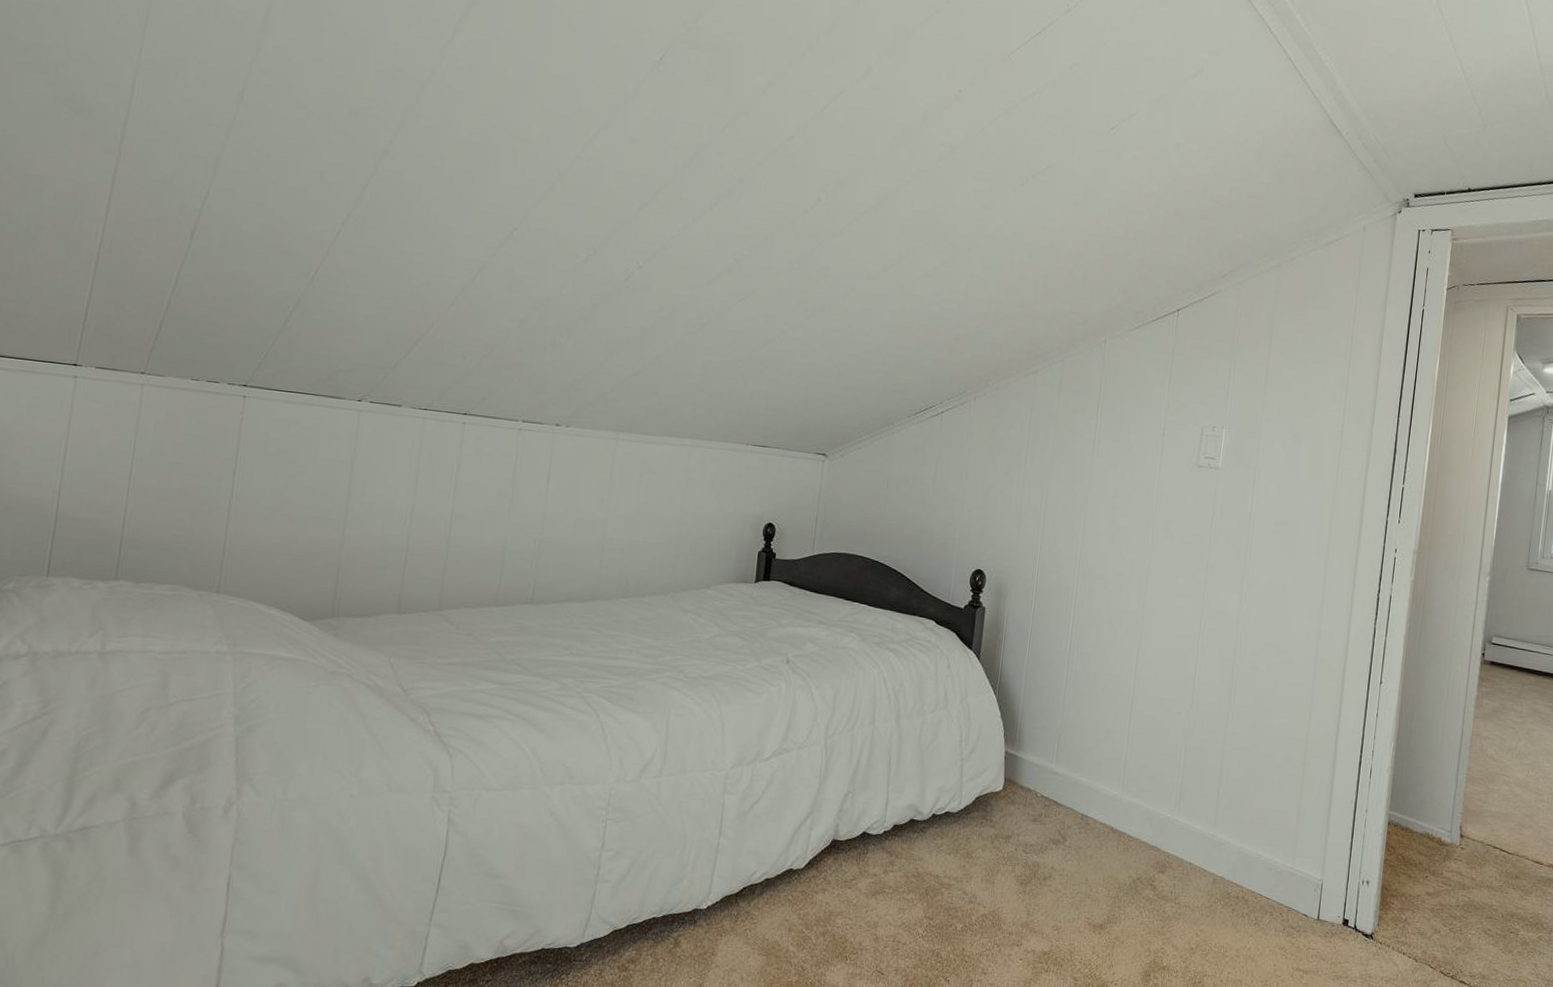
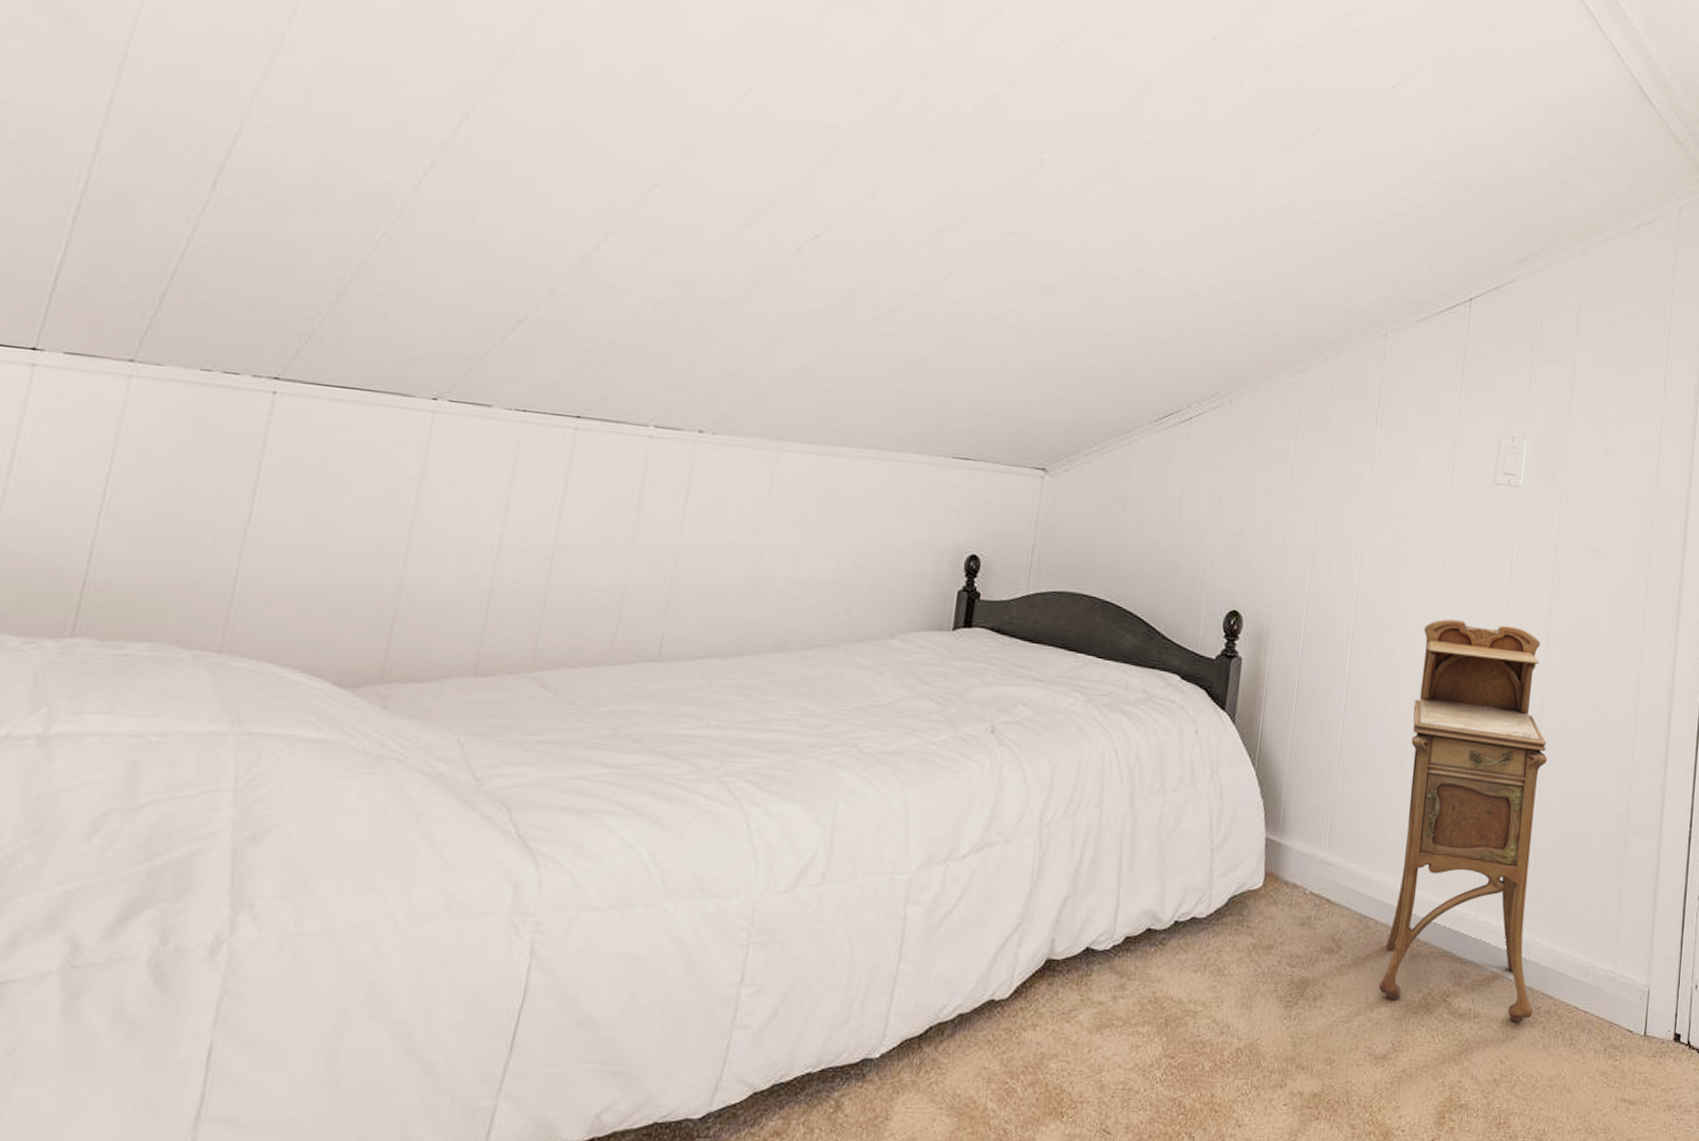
nightstand: none [1097,578,1240,905] -> present [1379,619,1548,1023]

